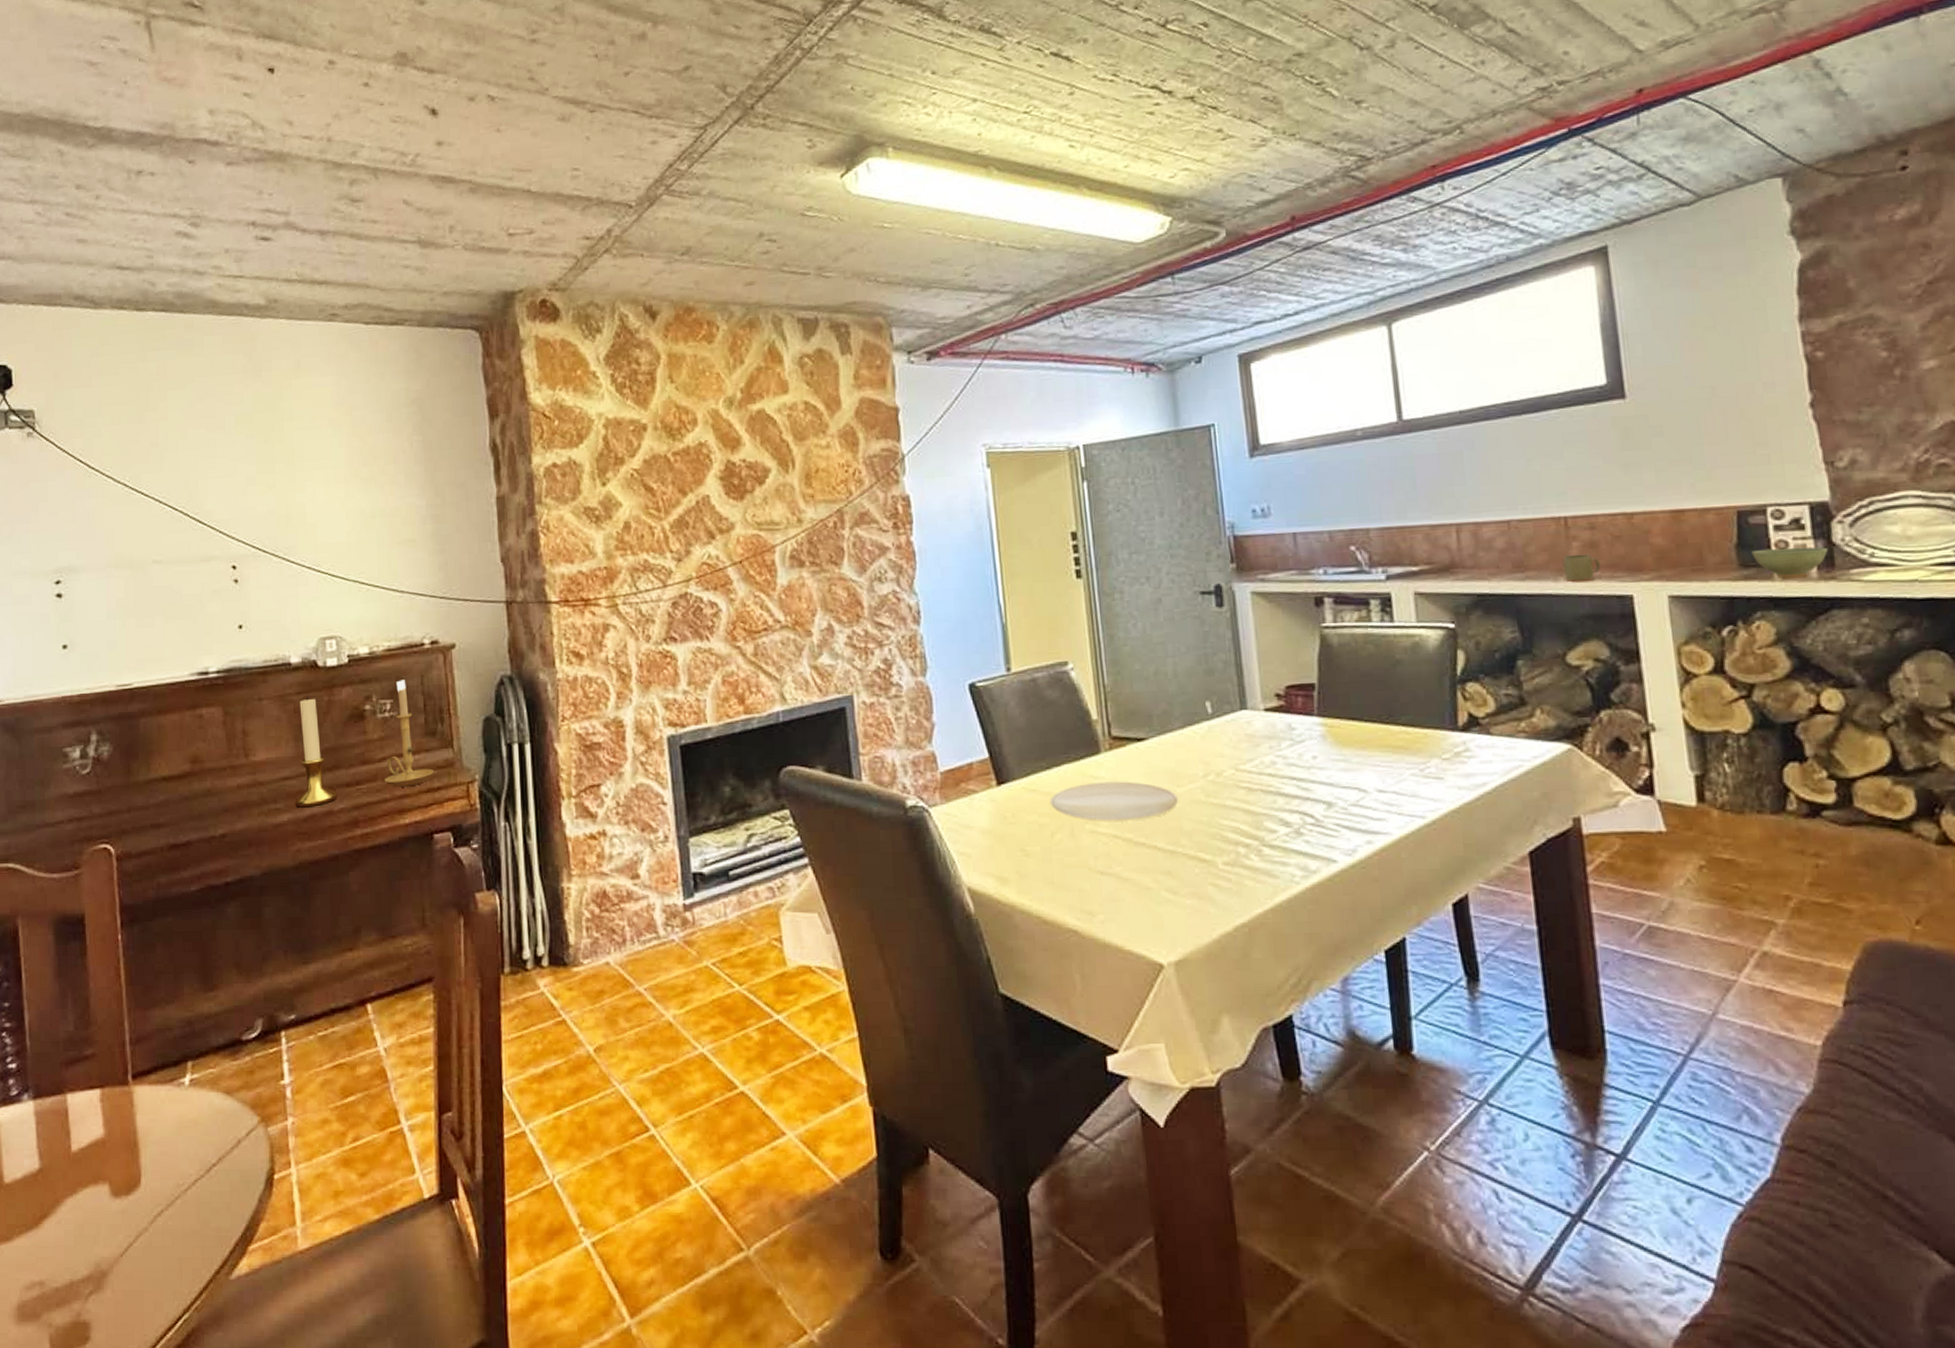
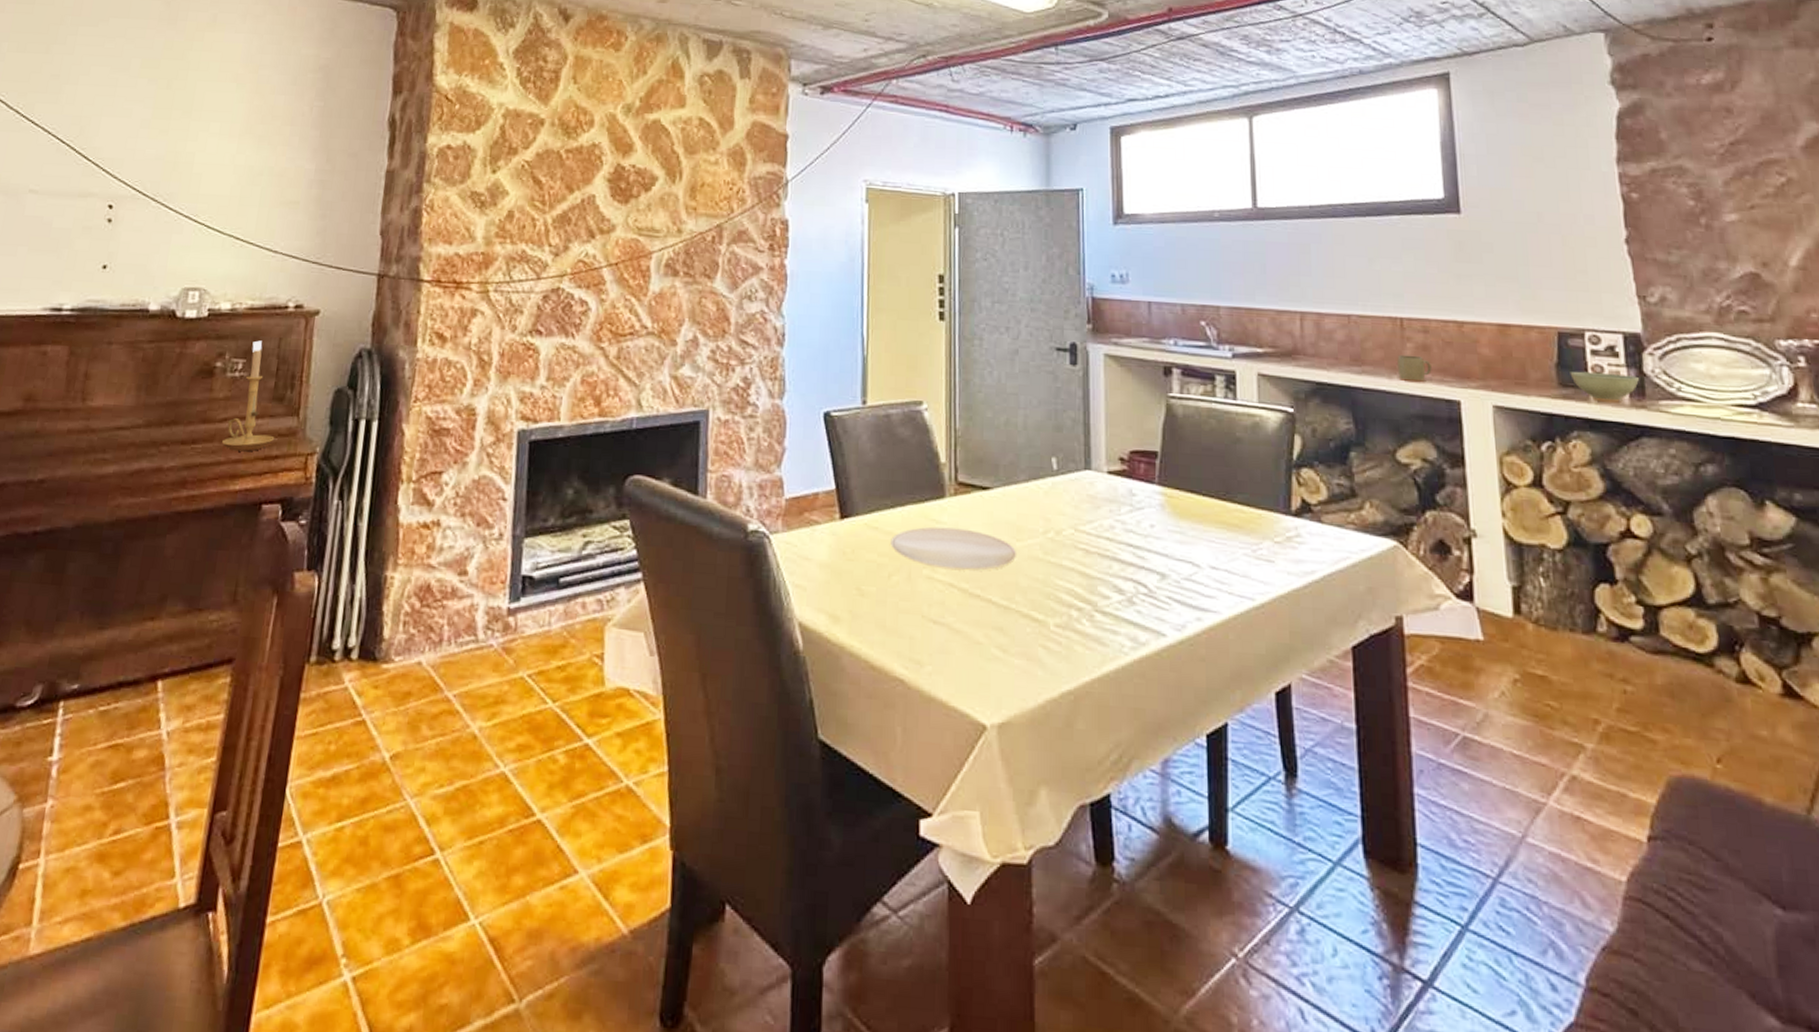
candle holder: present [294,696,338,808] -> none [123,345,171,462]

